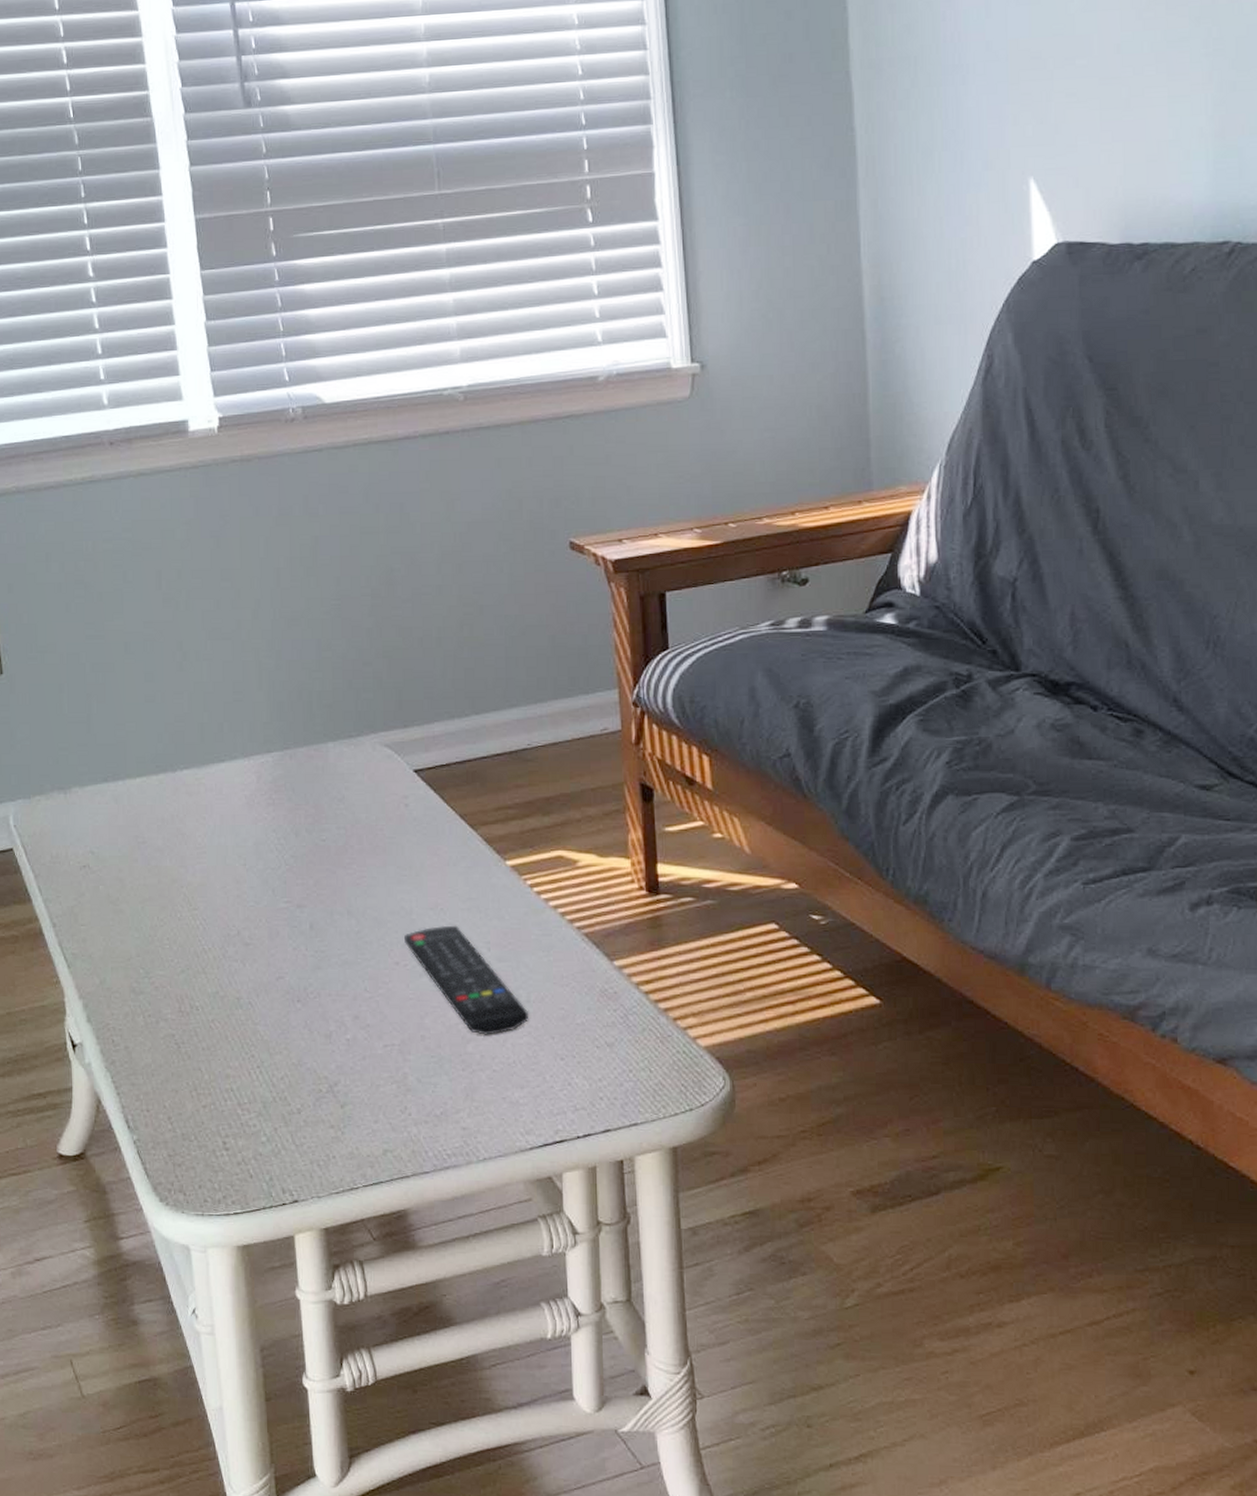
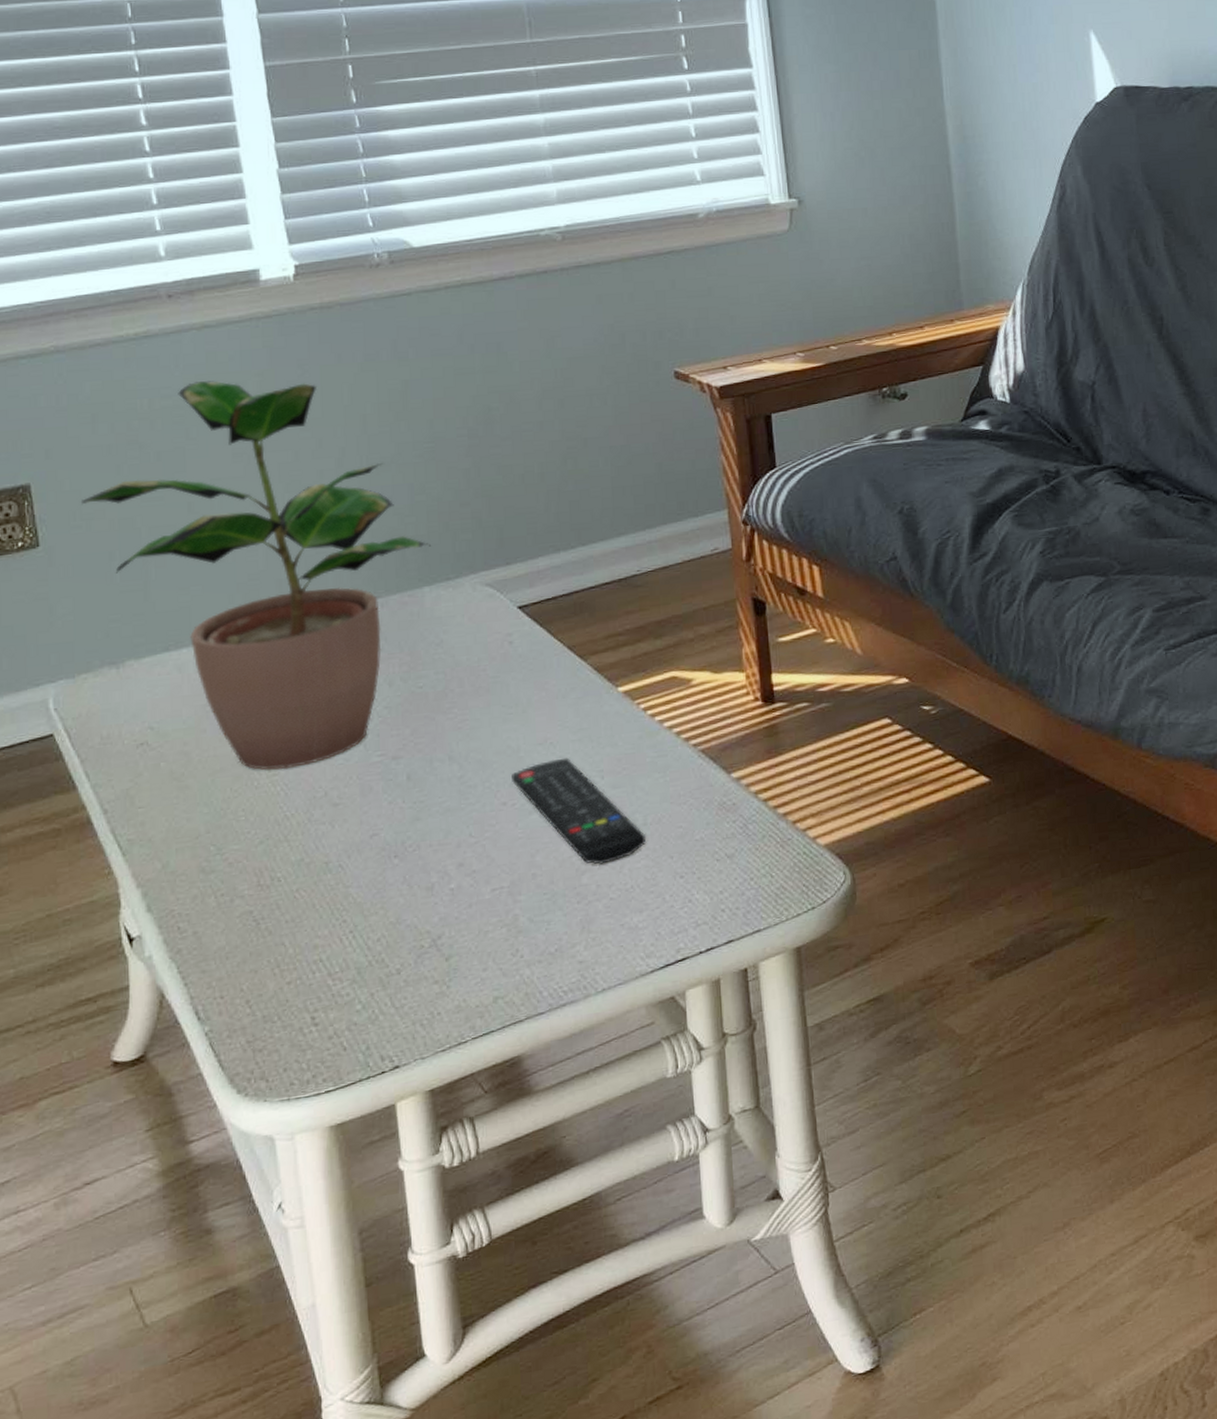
potted plant: none [37,527,335,905] -> present [82,380,431,770]

